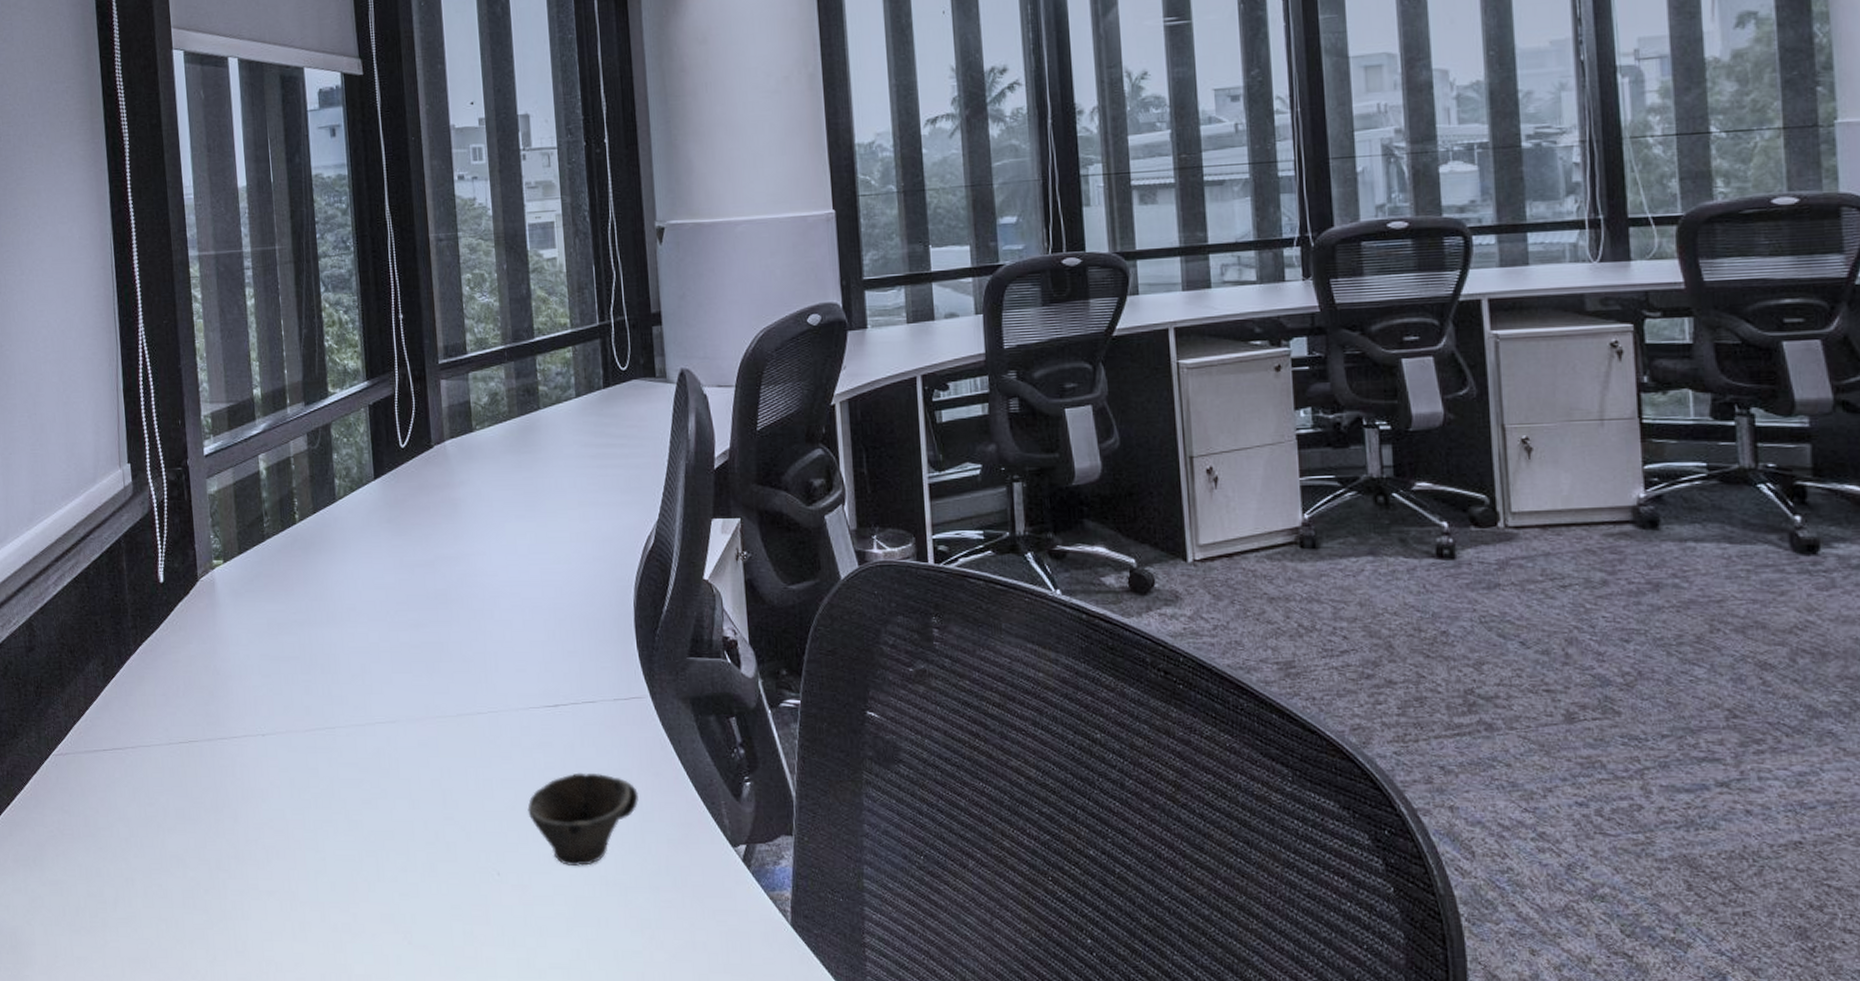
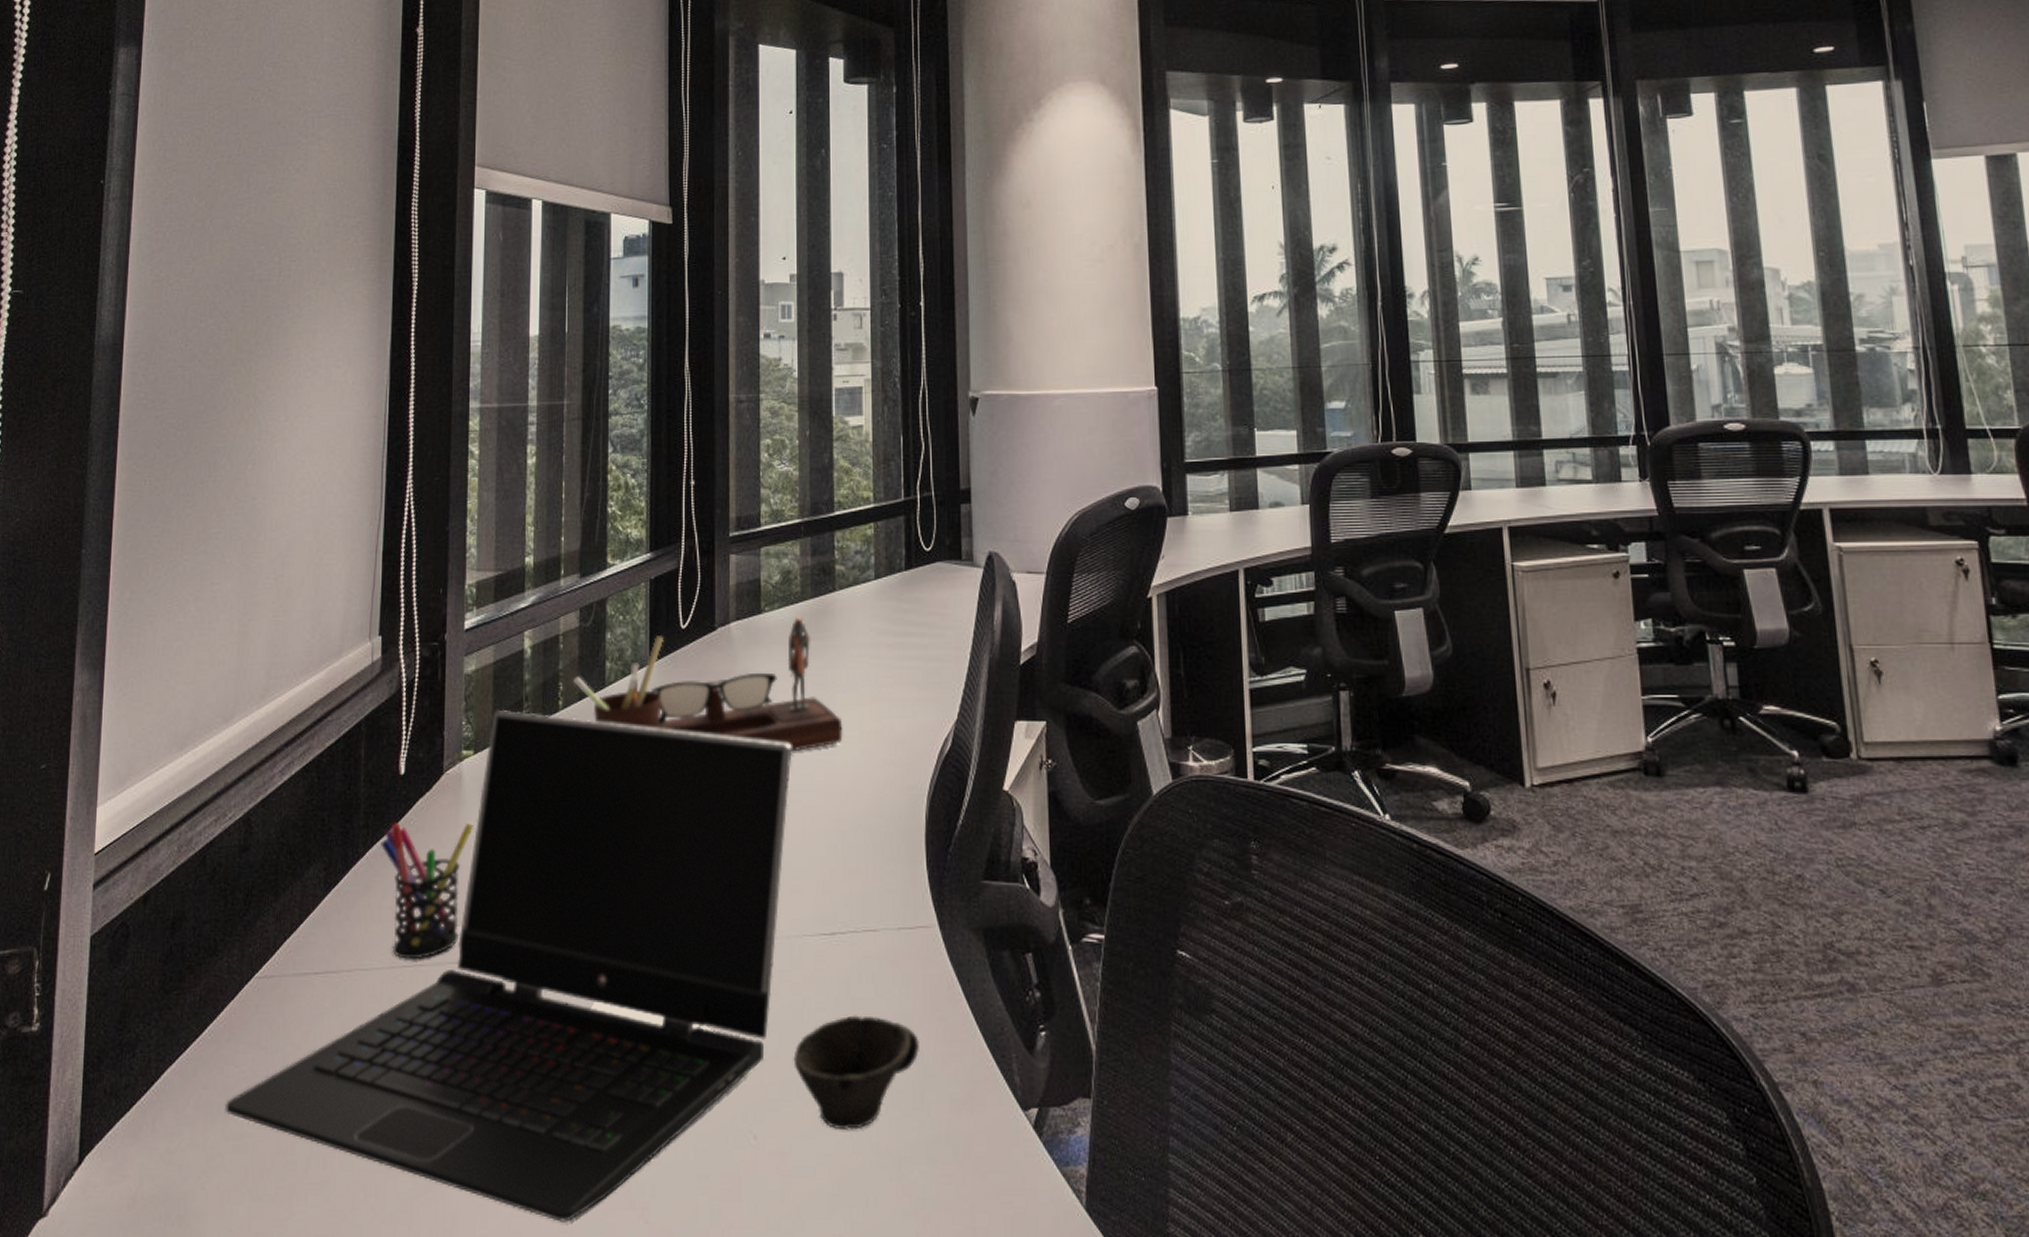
laptop computer: none [40,523,510,944] -> present [225,709,792,1222]
pen holder: none [149,621,230,737] -> present [380,822,474,960]
desk organizer: none [307,433,555,552] -> present [573,616,843,752]

